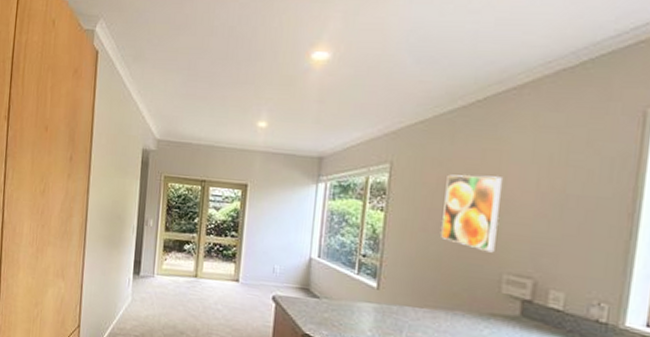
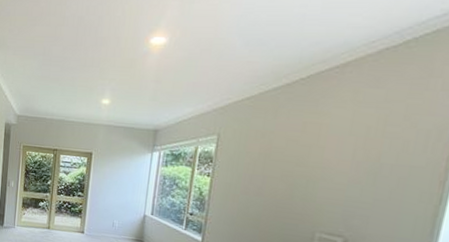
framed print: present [441,174,502,253] -> none [261,145,320,214]

